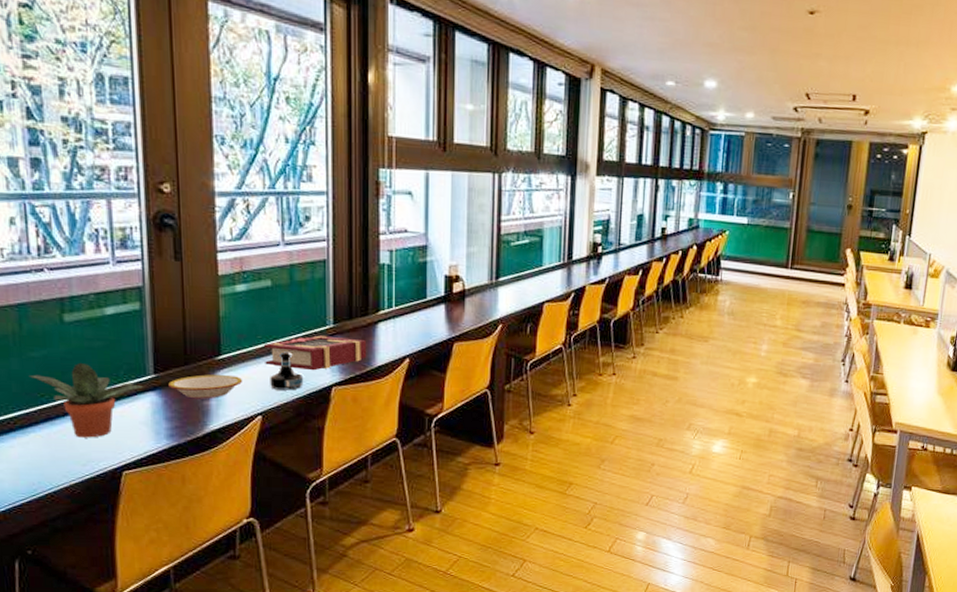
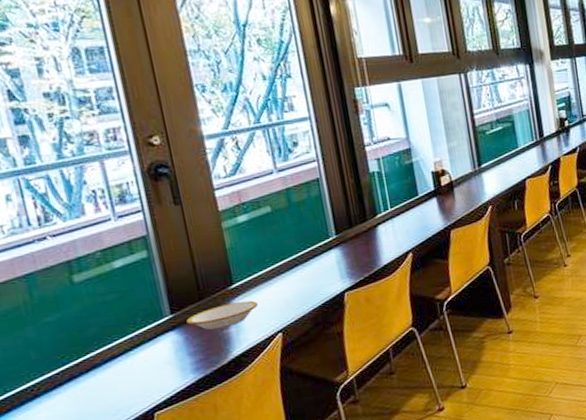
potted plant: present [28,362,146,438] -> none [46,317,165,390]
book: present [263,335,367,371] -> none [272,244,373,285]
tequila bottle: present [270,351,304,390] -> none [283,268,317,306]

